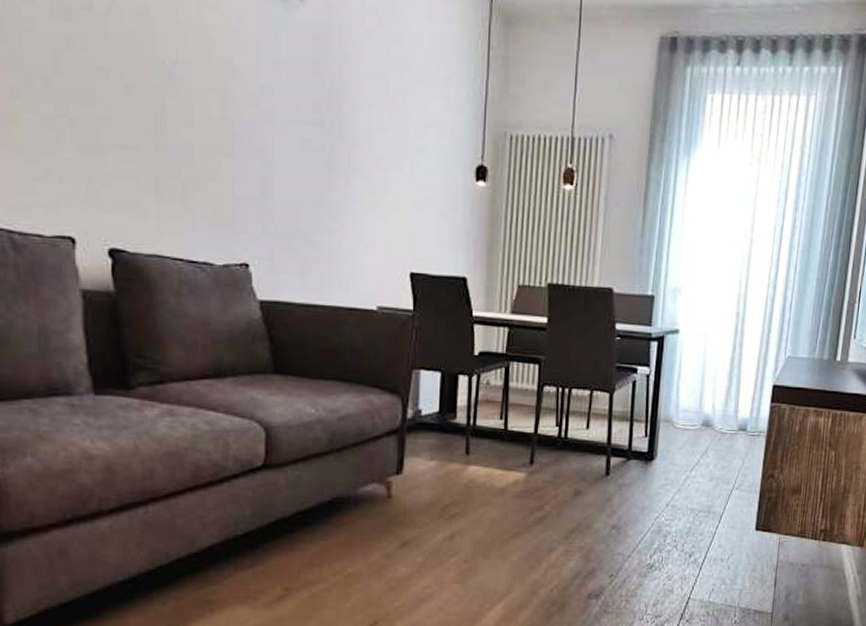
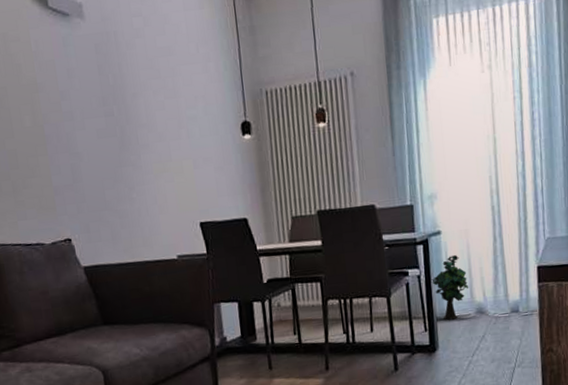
decorative plant: none [660,359,699,429] -> present [430,255,469,320]

